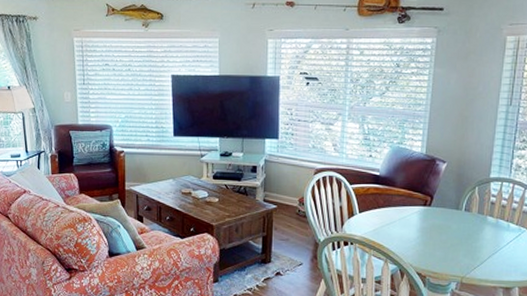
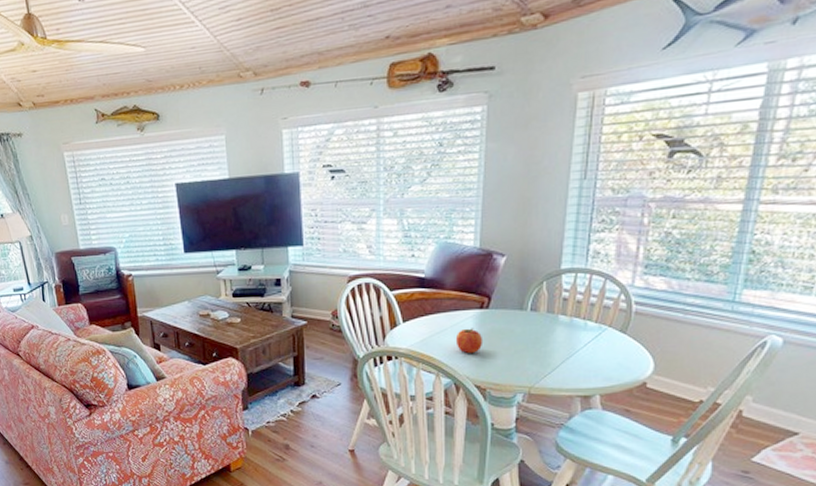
fruit: none [402,222,426,244] -> present [455,328,484,353]

